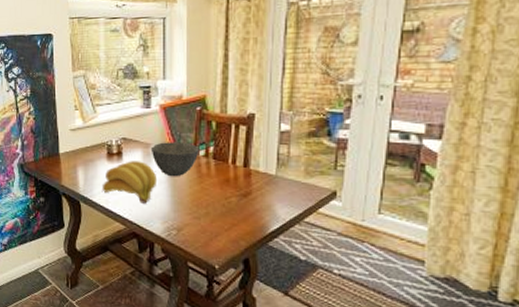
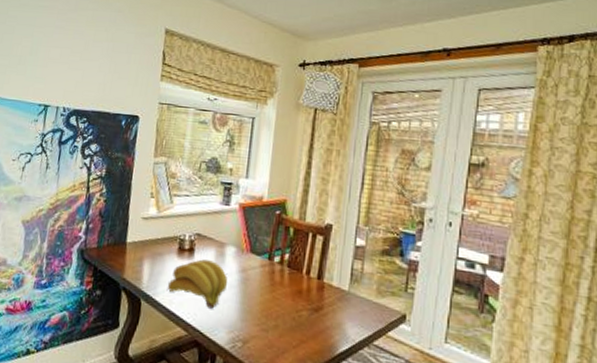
bowl: present [150,142,200,177] -> none [224,243,275,283]

